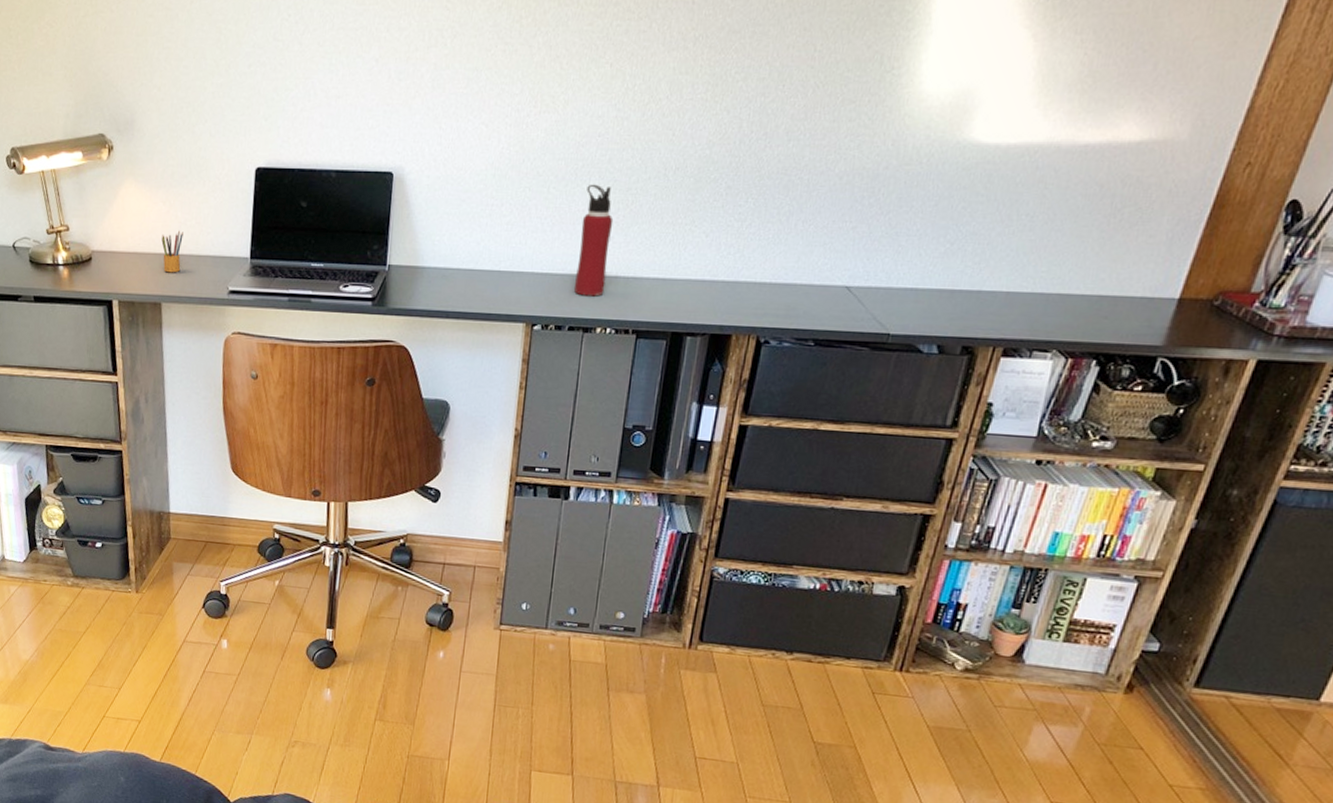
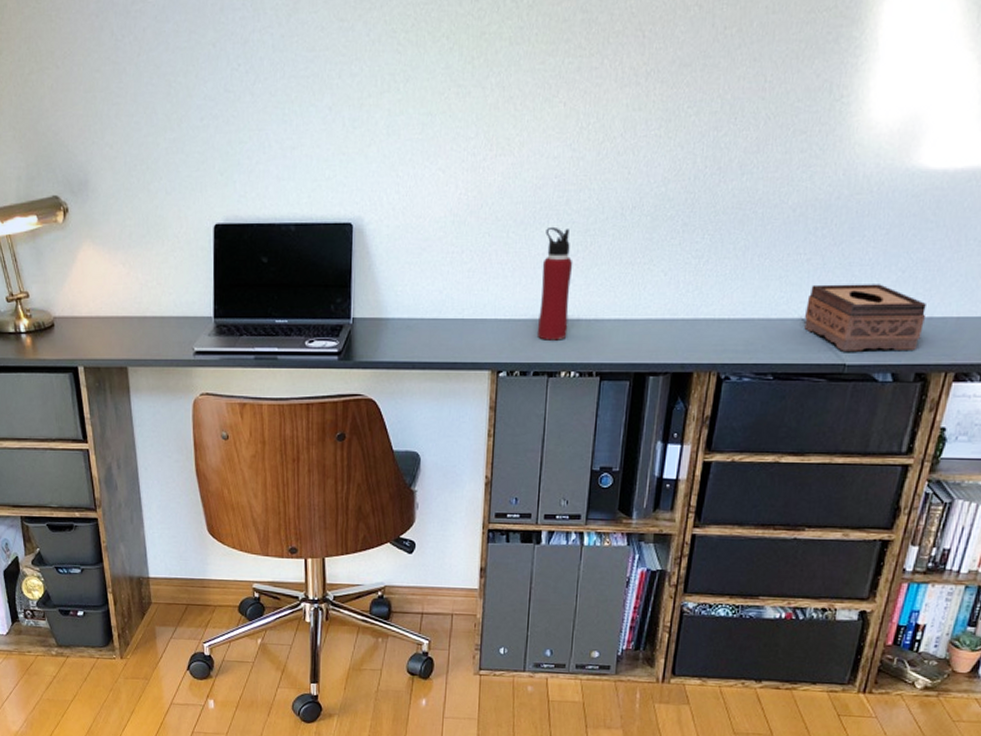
pencil box: present [161,230,183,273] -> none [123,292,145,336]
tissue box: none [848,252,975,323] -> present [804,284,926,352]

